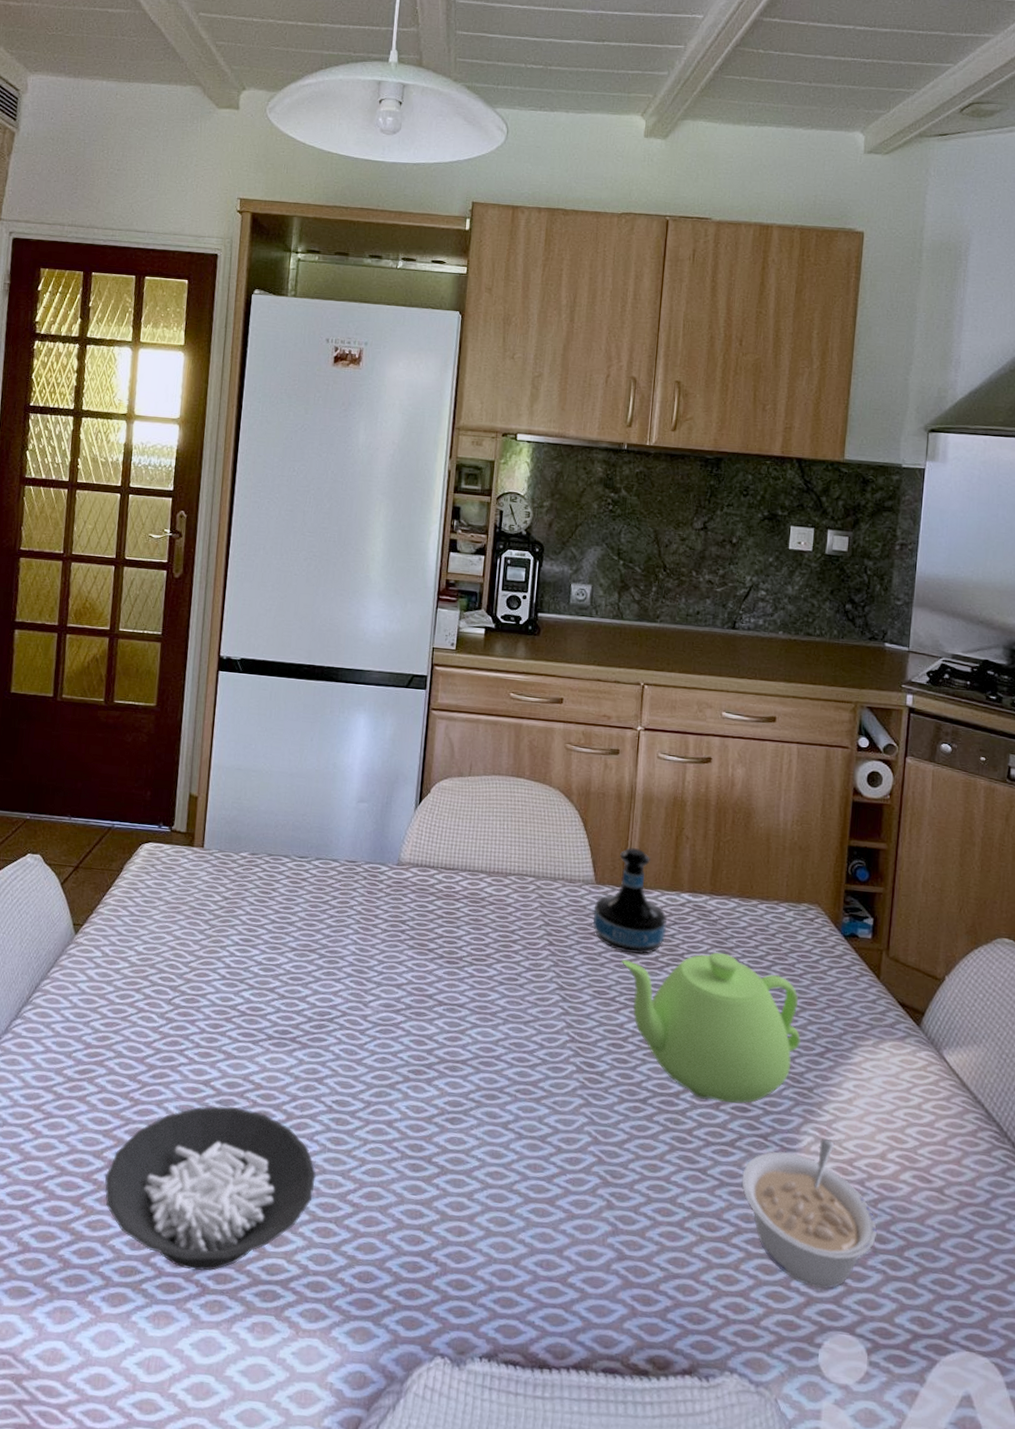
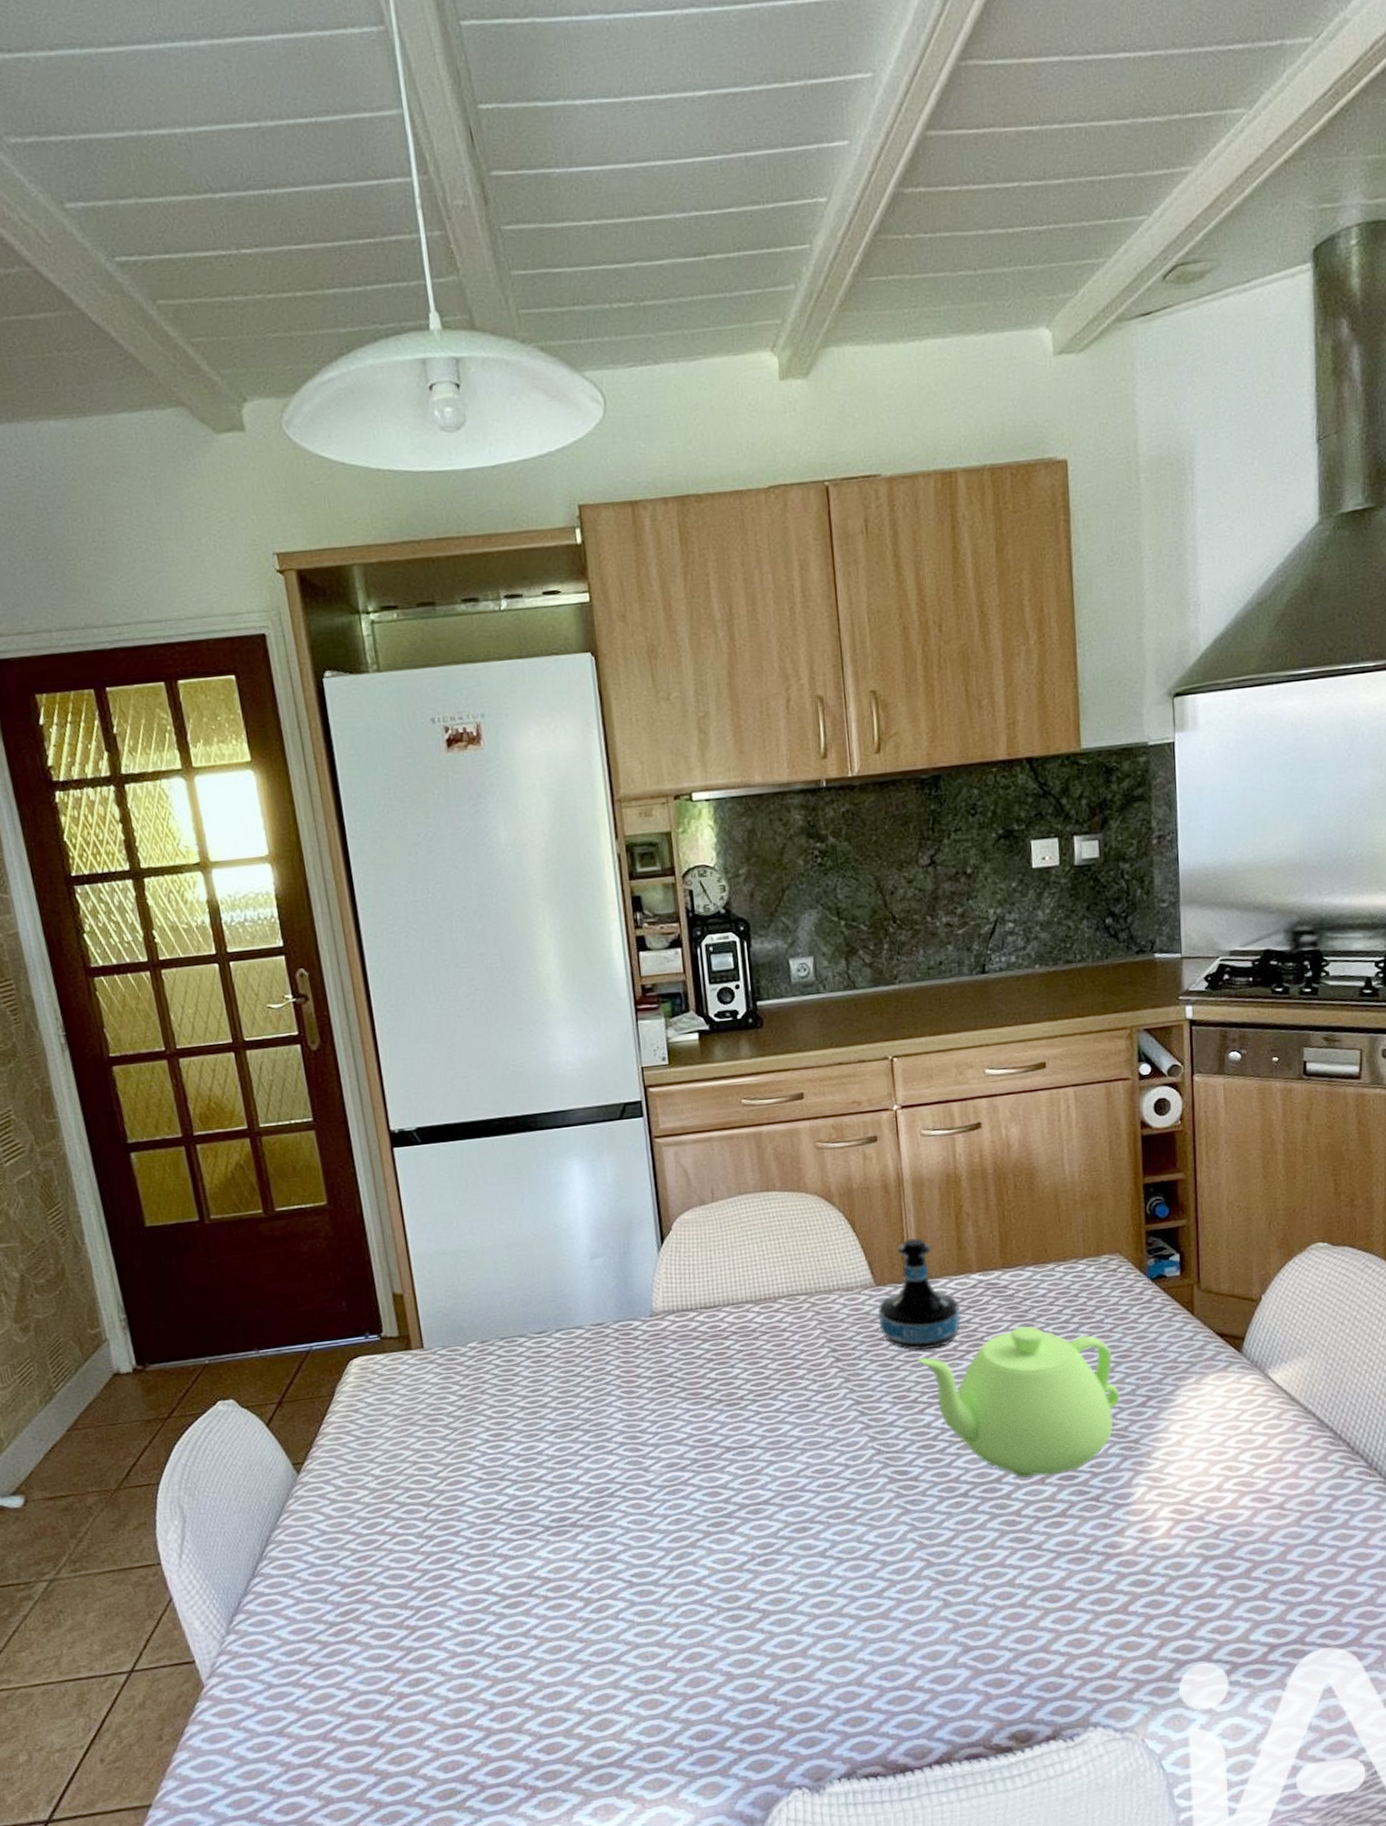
cereal bowl: present [105,1106,316,1271] -> none [398,1605,631,1777]
legume: present [741,1138,877,1289] -> none [1078,1484,1222,1629]

